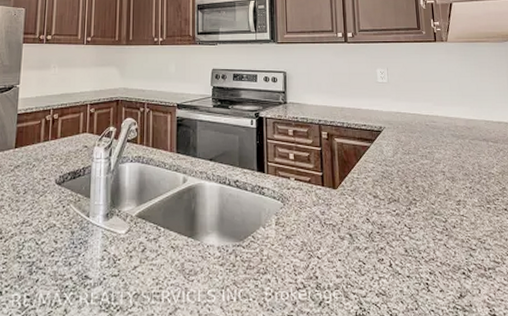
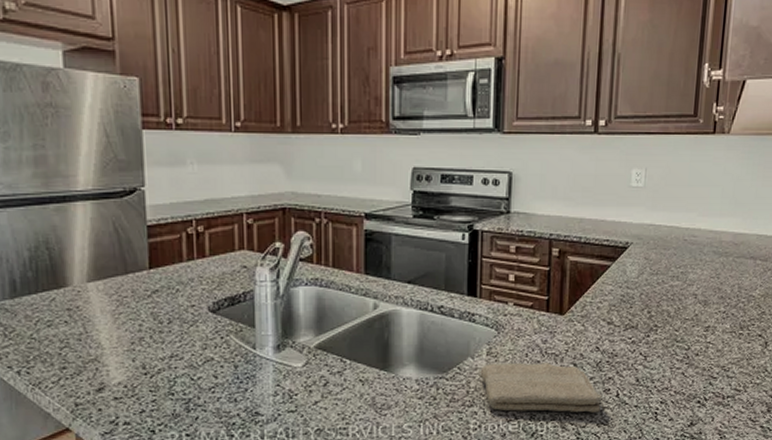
washcloth: none [271,232,378,283] -> present [480,362,603,413]

